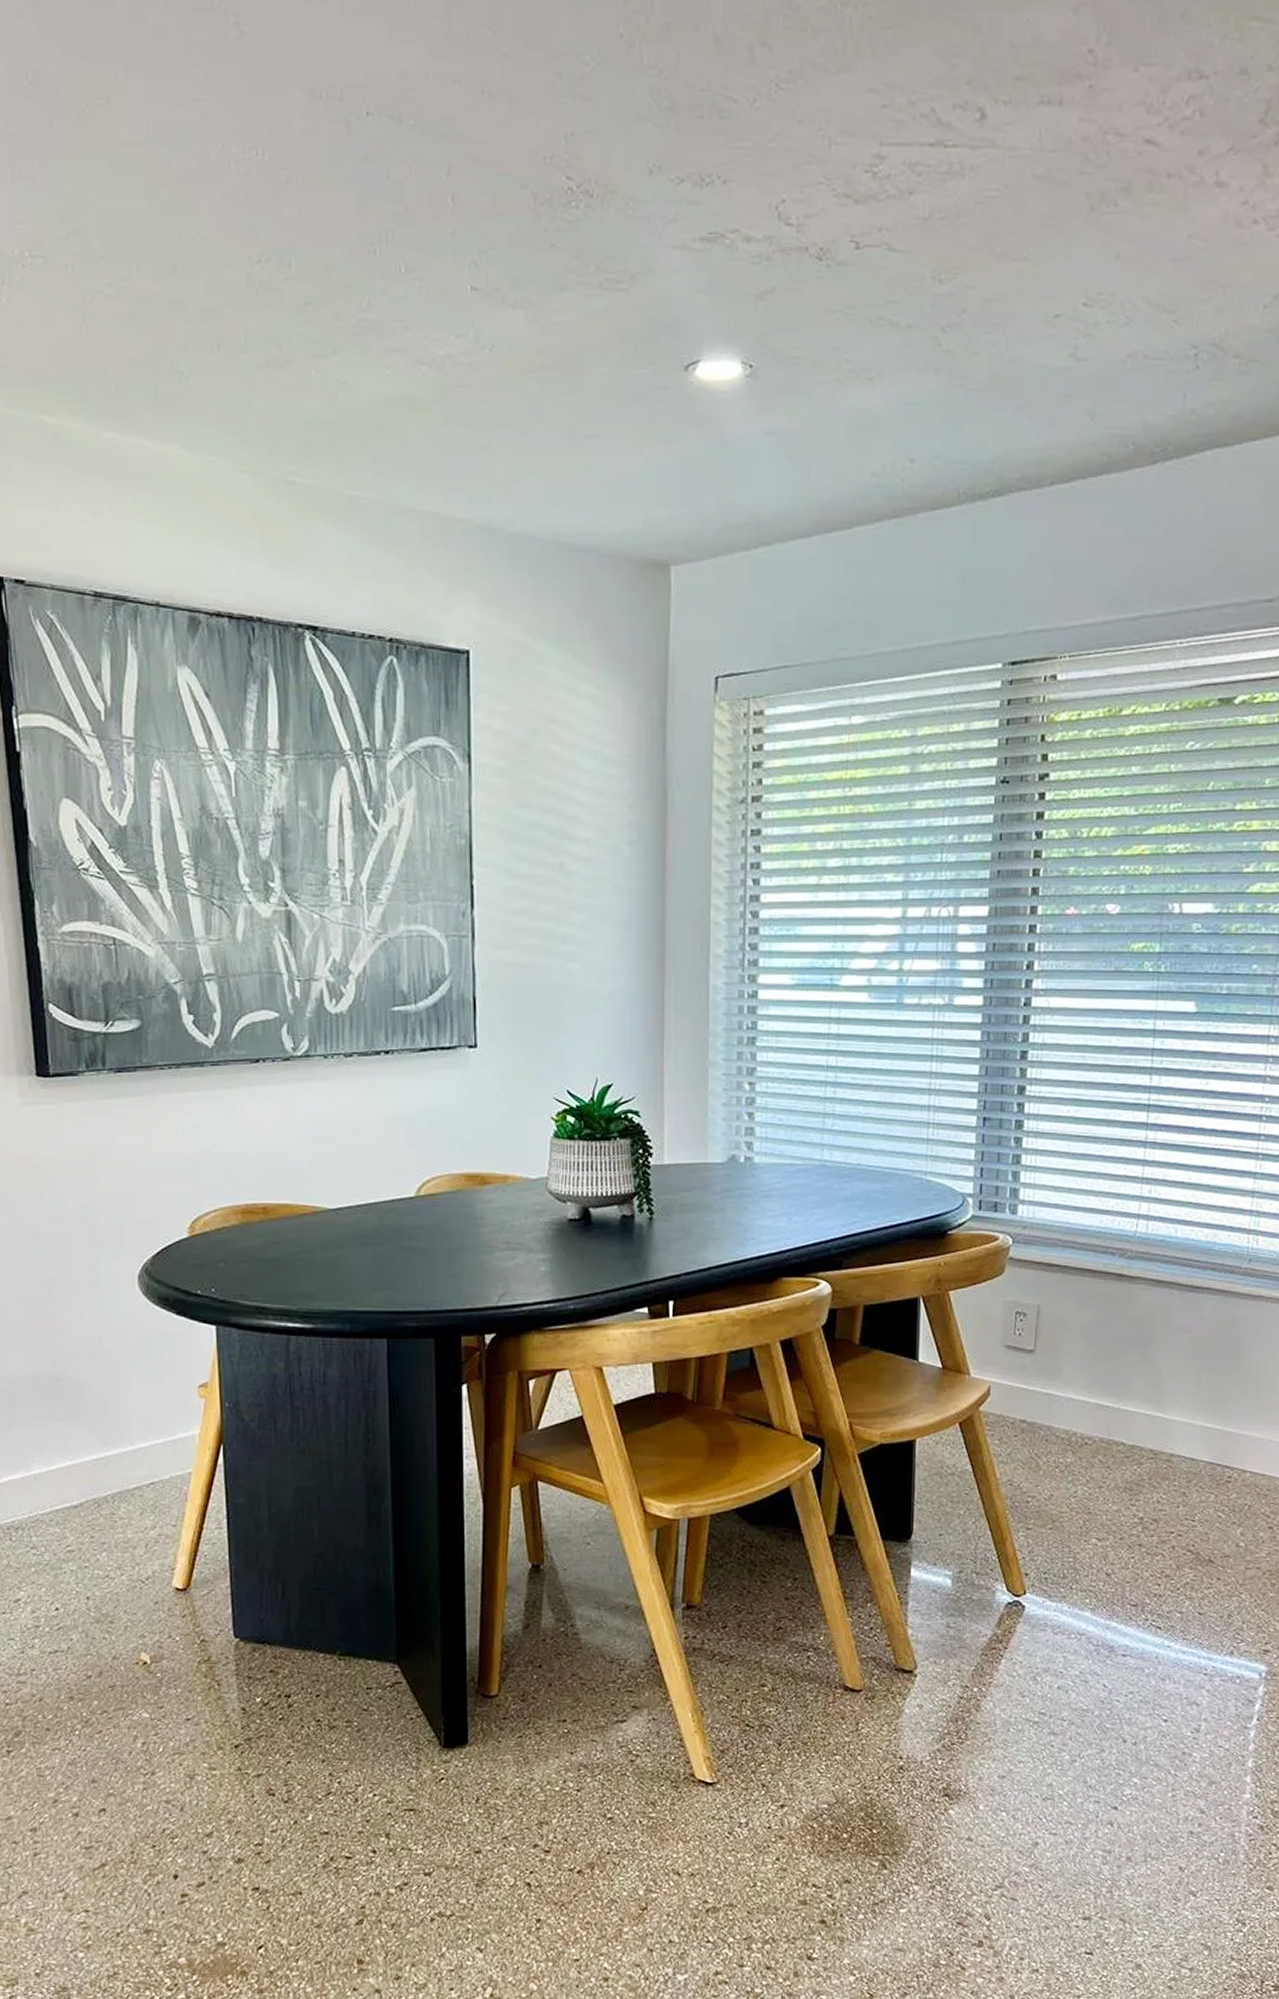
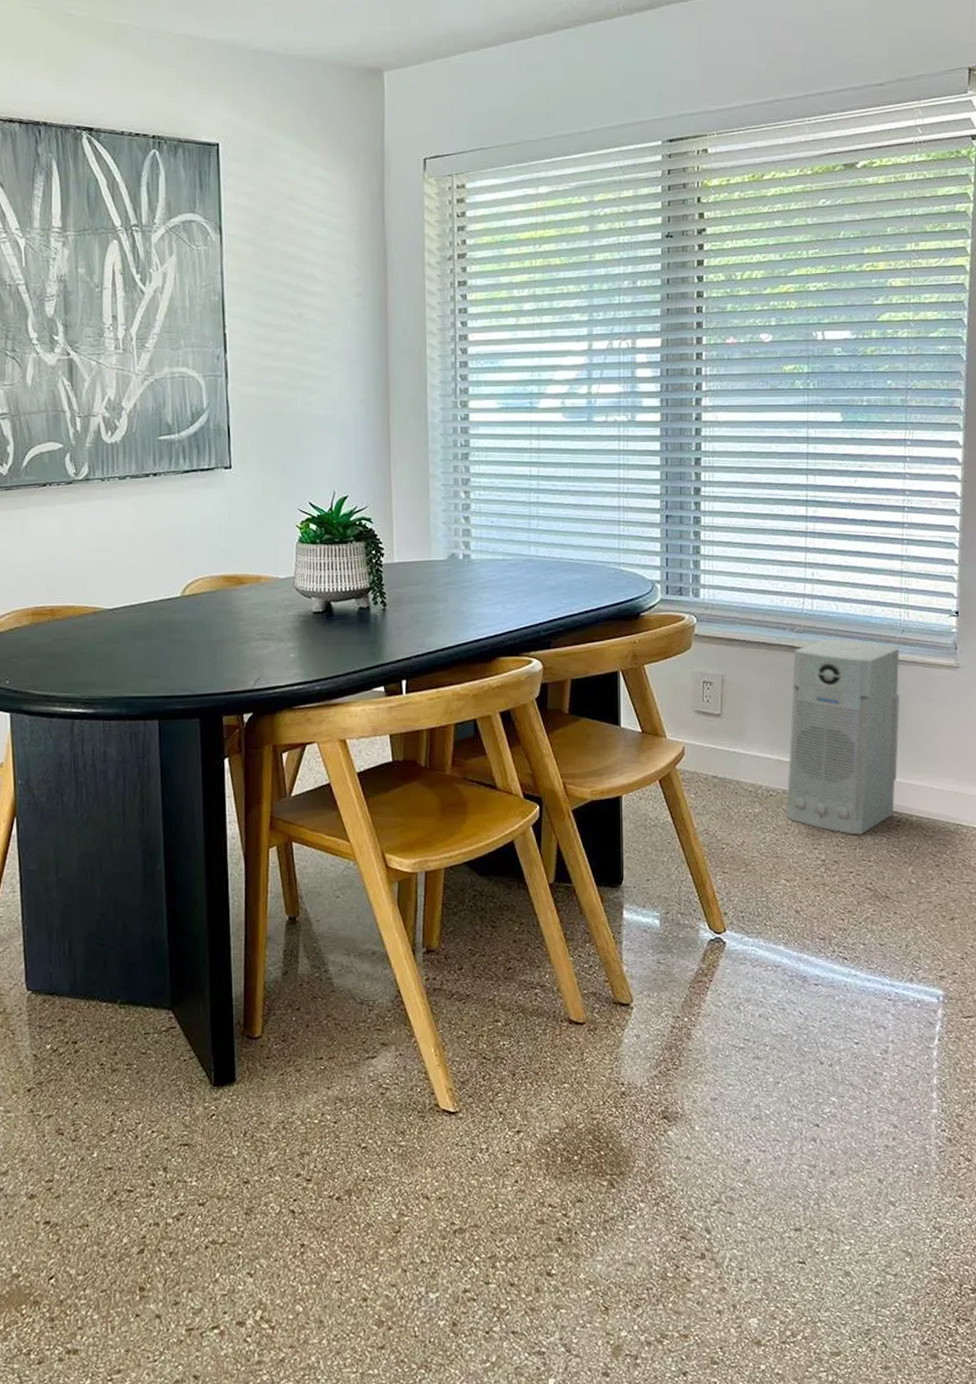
air purifier: none [1102,1267,1245,1491] -> present [786,638,900,835]

